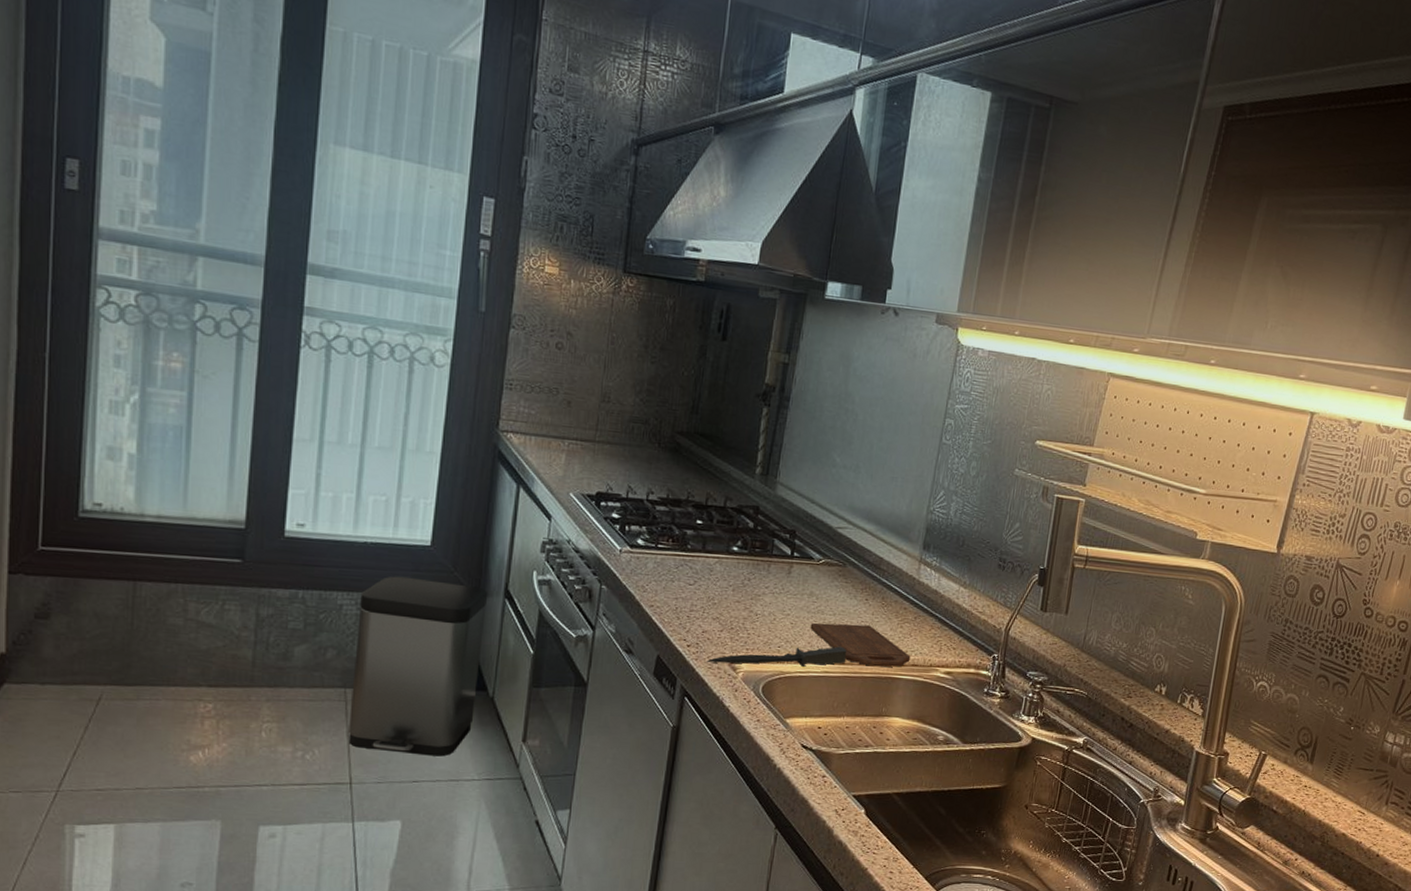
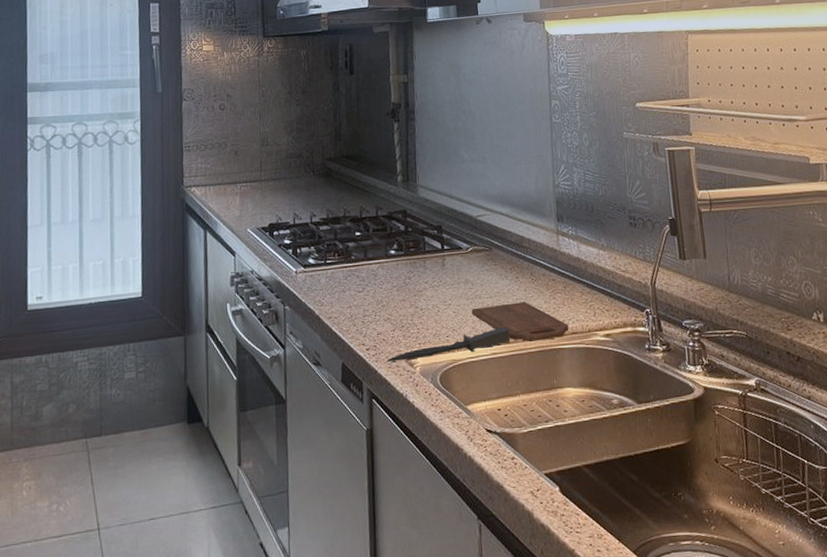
pedal bin: present [348,576,488,757] -> none [91,326,194,494]

